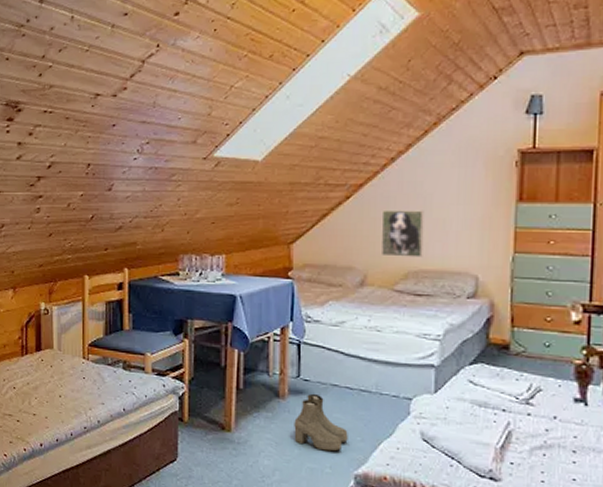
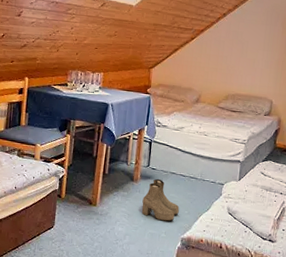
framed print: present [380,210,424,258] -> none [211,49,242,85]

